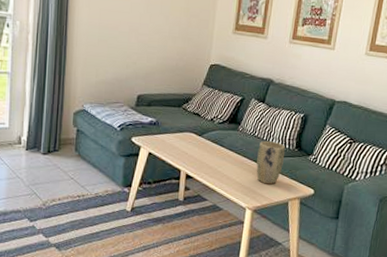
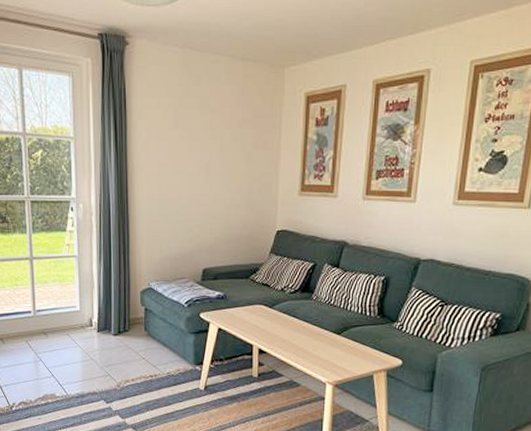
plant pot: present [256,140,285,185] -> none [334,308,365,356]

